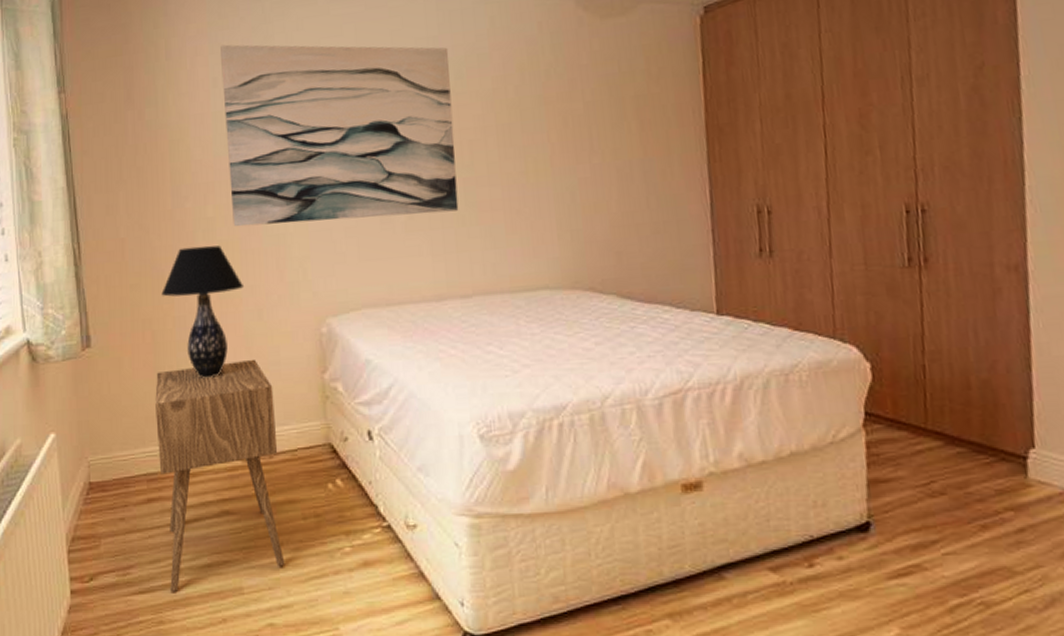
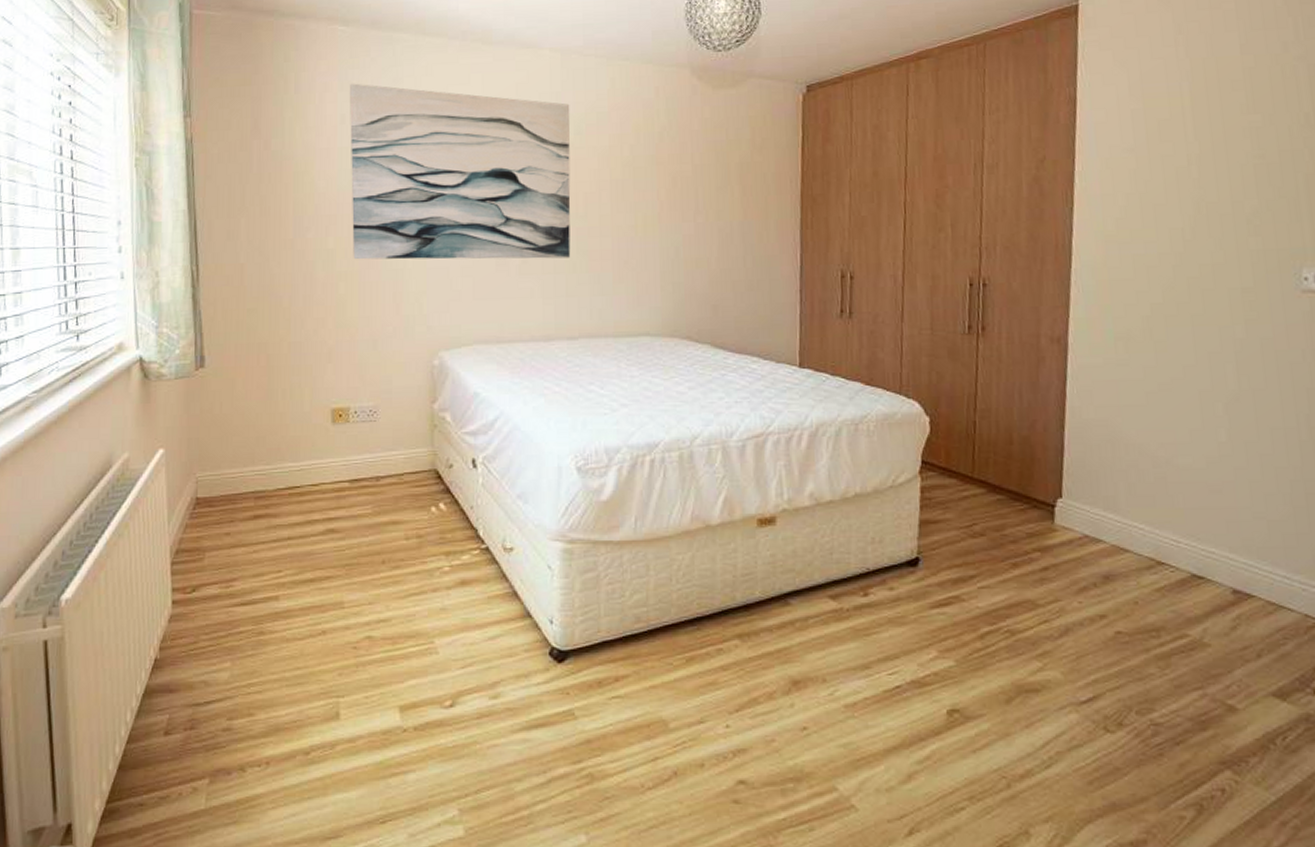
nightstand: present [155,359,286,592] -> none [266,386,386,604]
table lamp: present [161,245,245,378] -> none [278,275,361,402]

